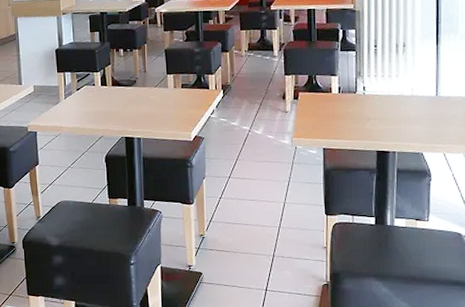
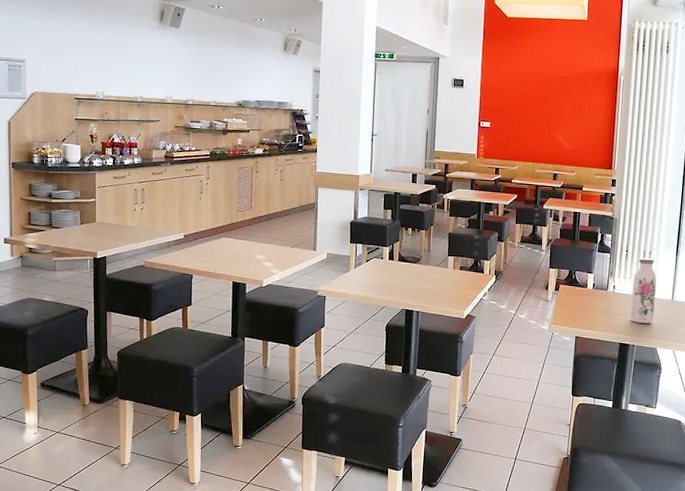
water bottle: none [386,51,416,126] -> present [629,257,657,323]

